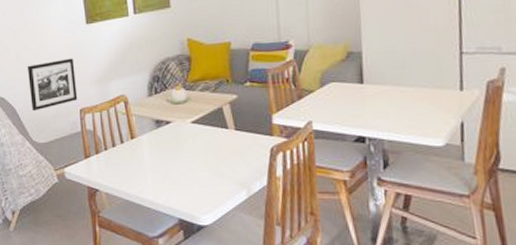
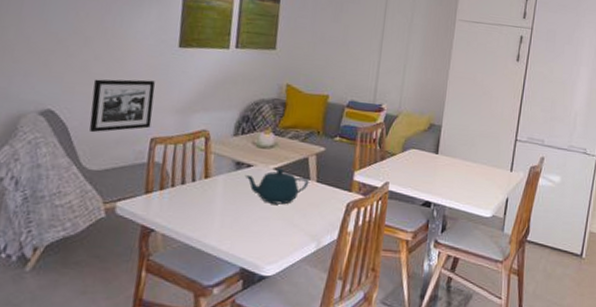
teapot: none [165,121,228,156] -> present [244,168,309,205]

